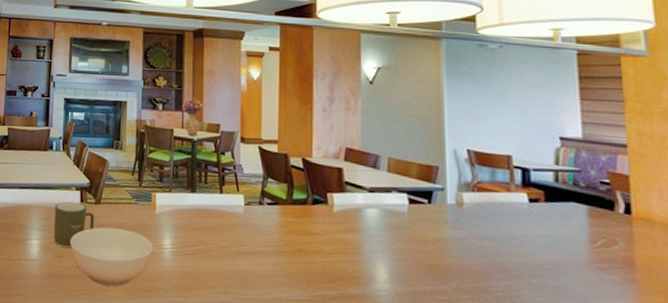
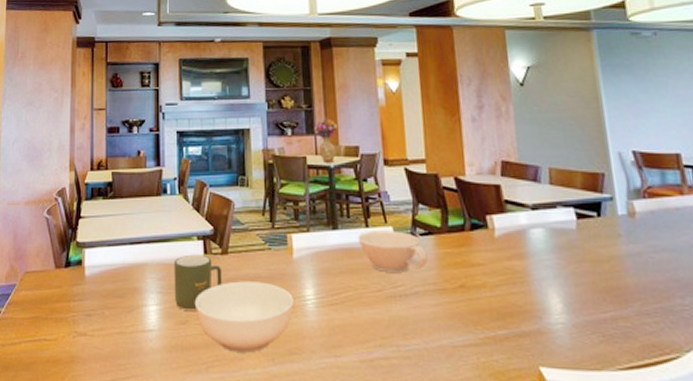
cup: none [212,196,273,234] -> present [357,230,429,272]

